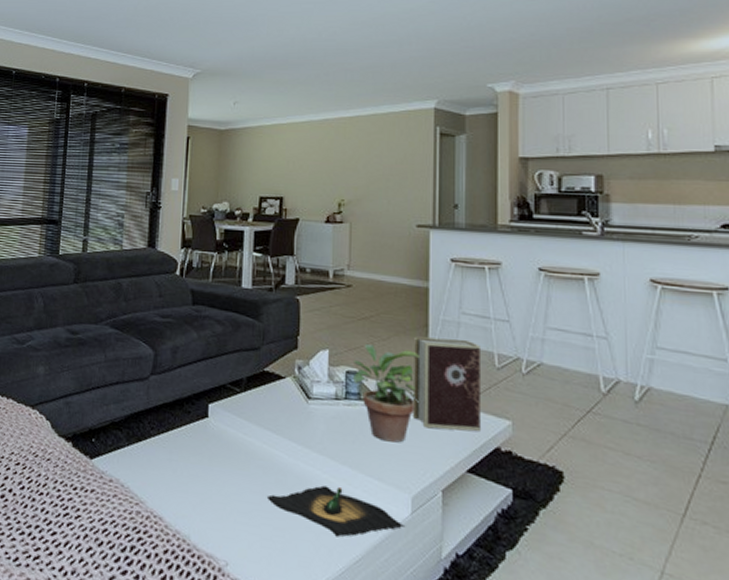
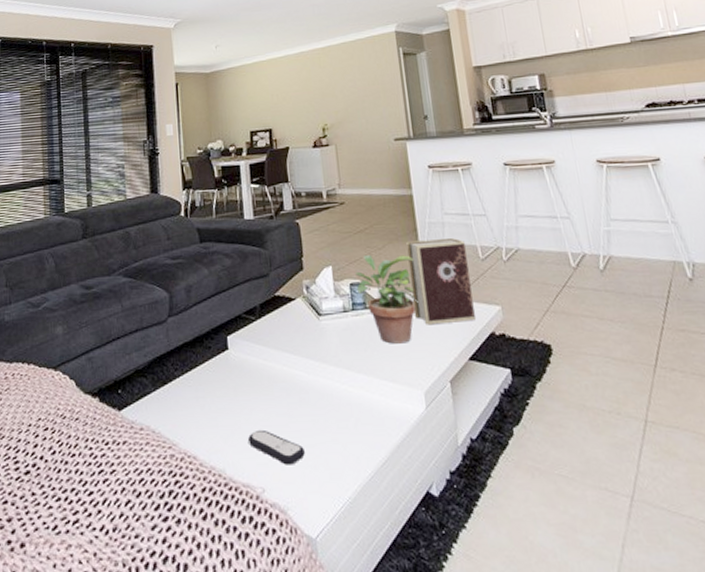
remote control: none [218,503,274,545] -> present [248,429,305,465]
tequila: present [266,485,406,538] -> none [292,396,423,444]

